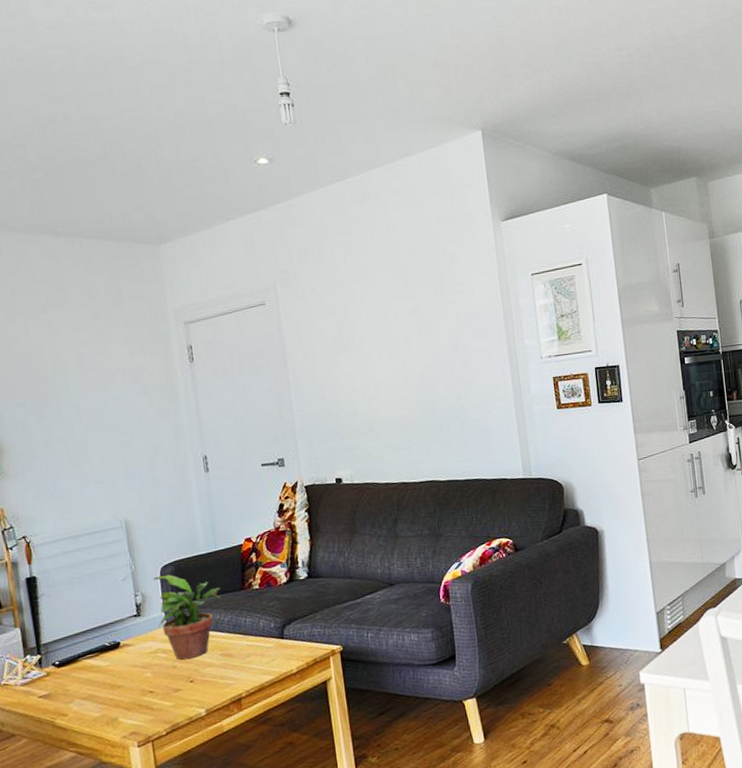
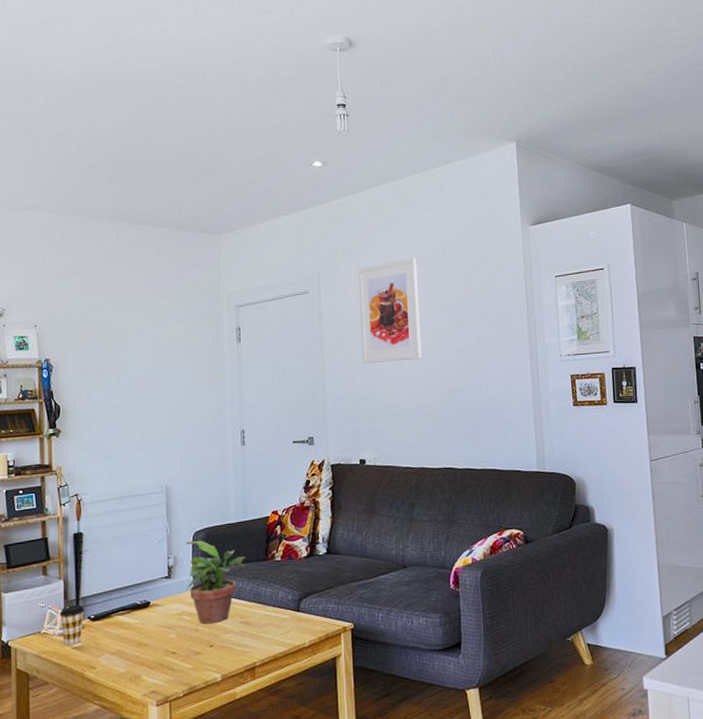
coffee cup: none [19,651,48,694] -> present [59,604,85,645]
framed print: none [318,261,395,378] -> present [358,258,423,365]

